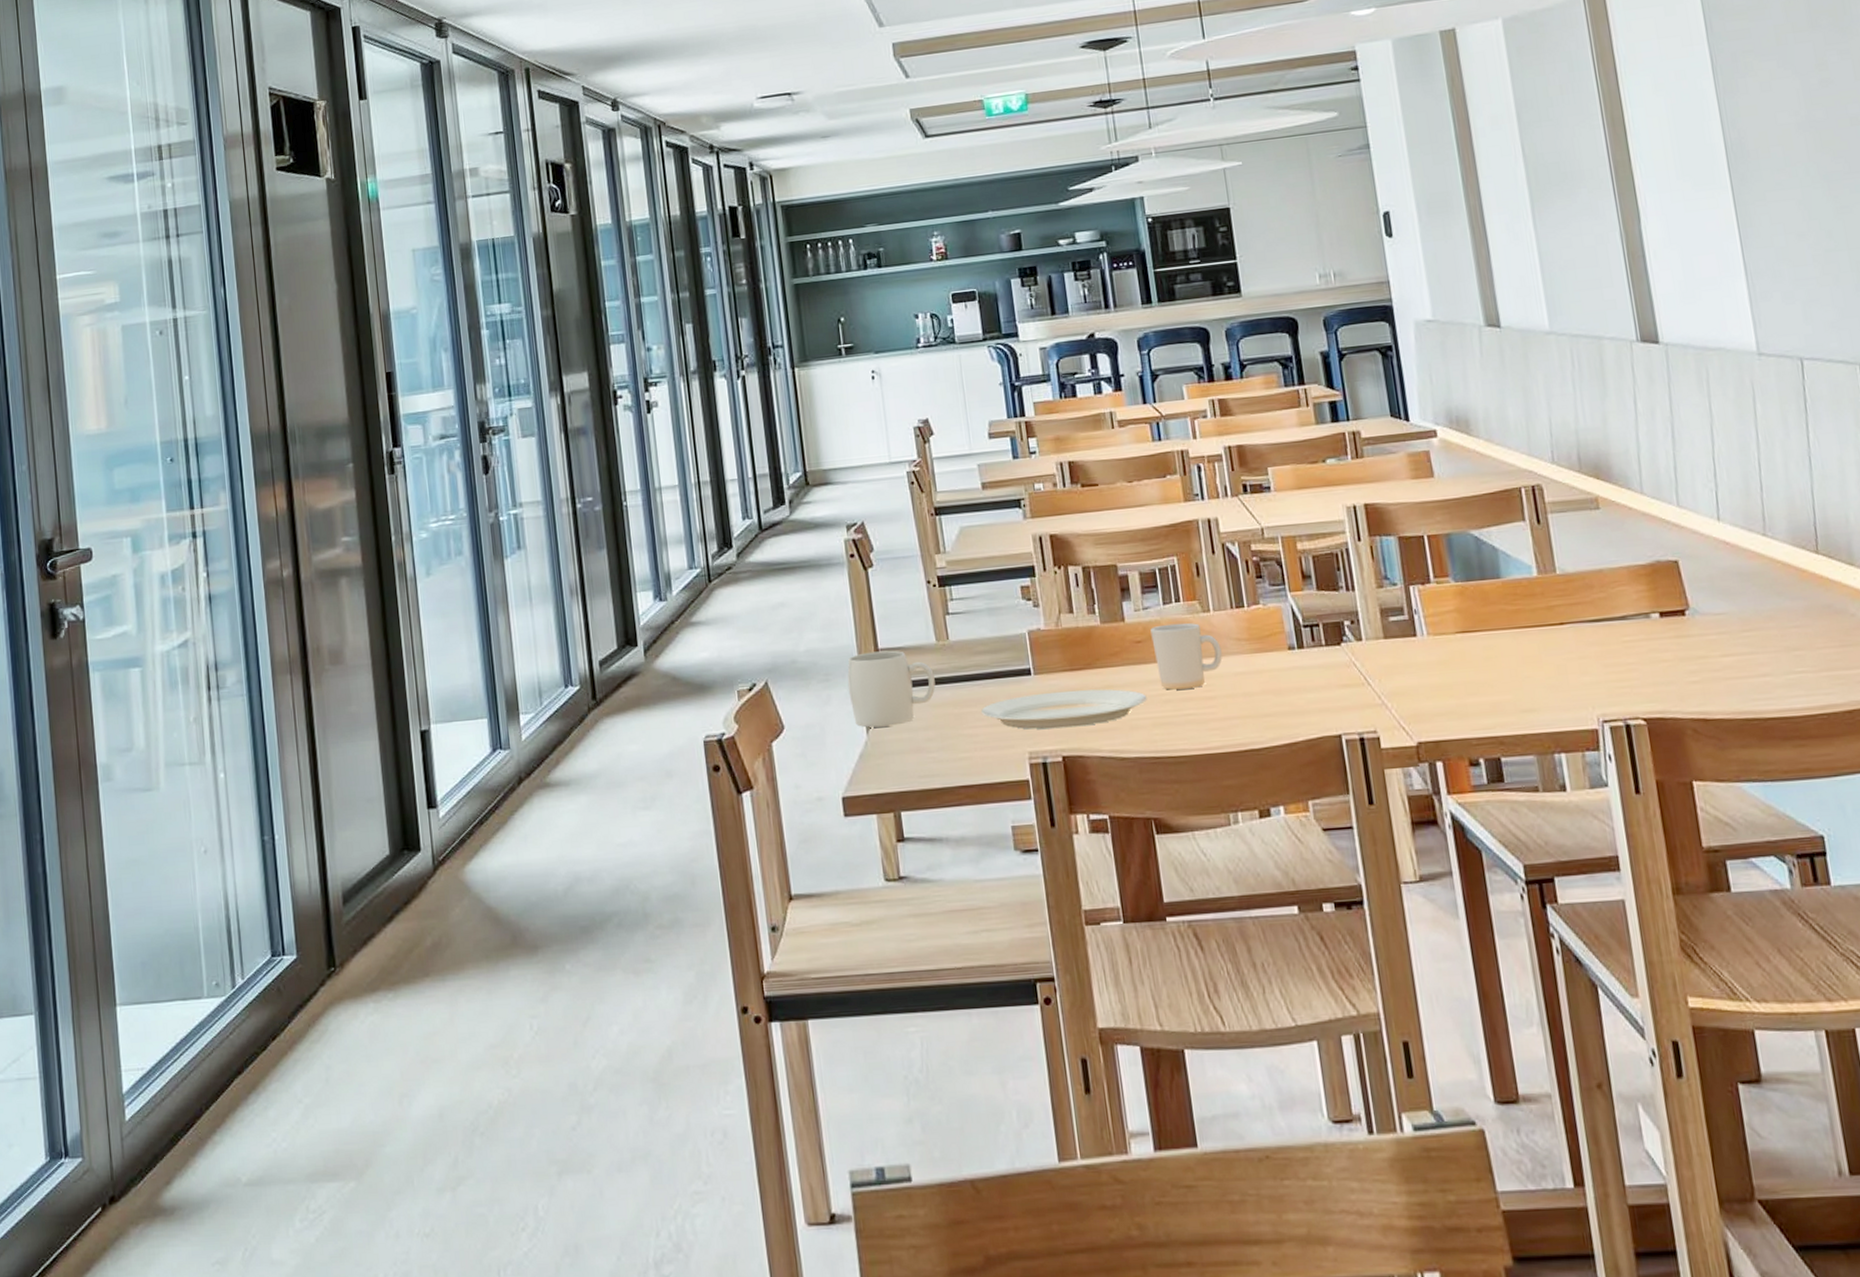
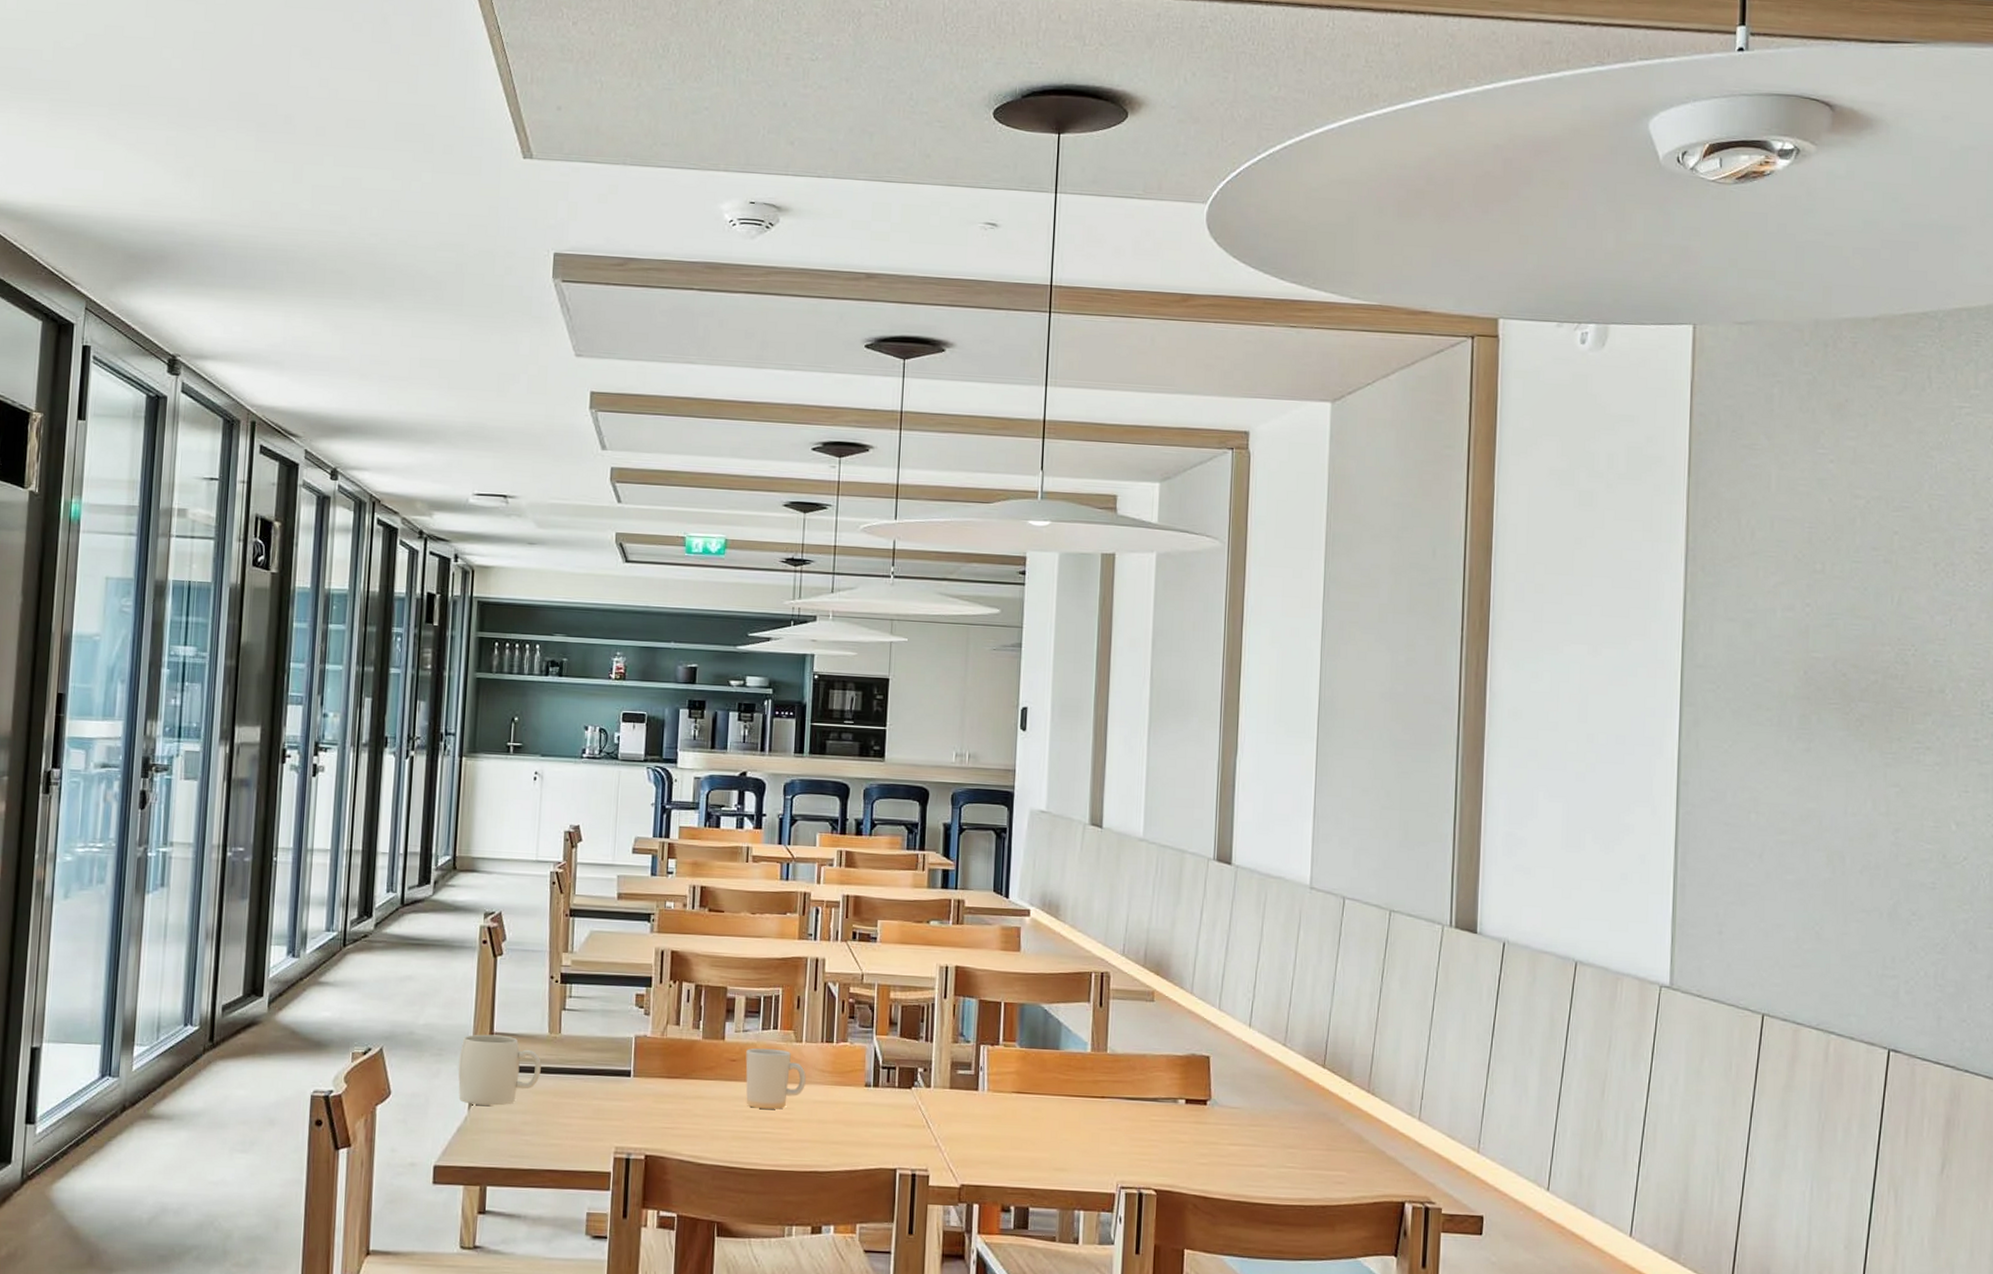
plate: present [980,689,1147,729] -> none [578,1094,732,1130]

